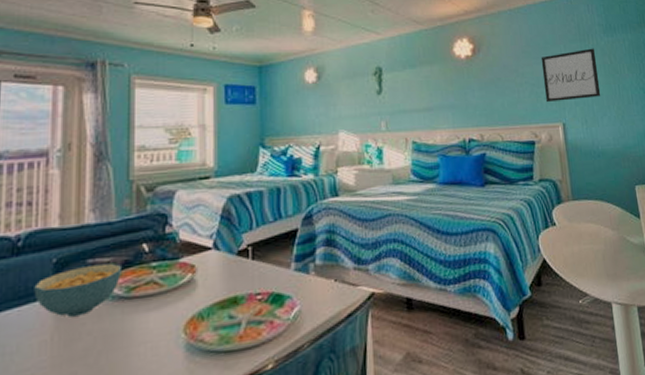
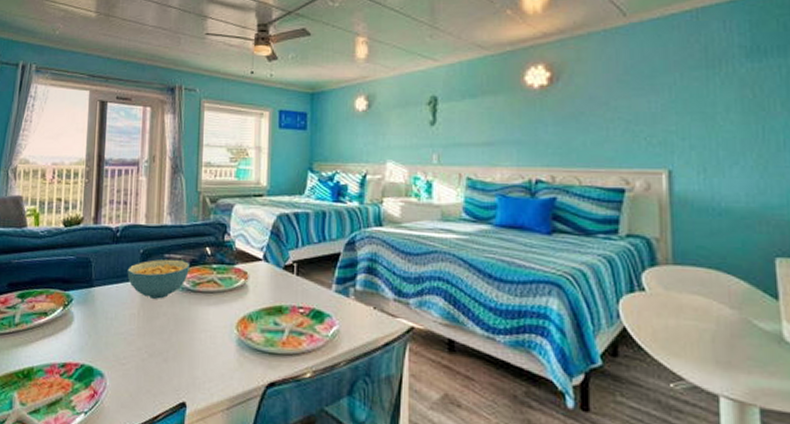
wall art: present [541,48,601,103] -> none [643,77,733,144]

